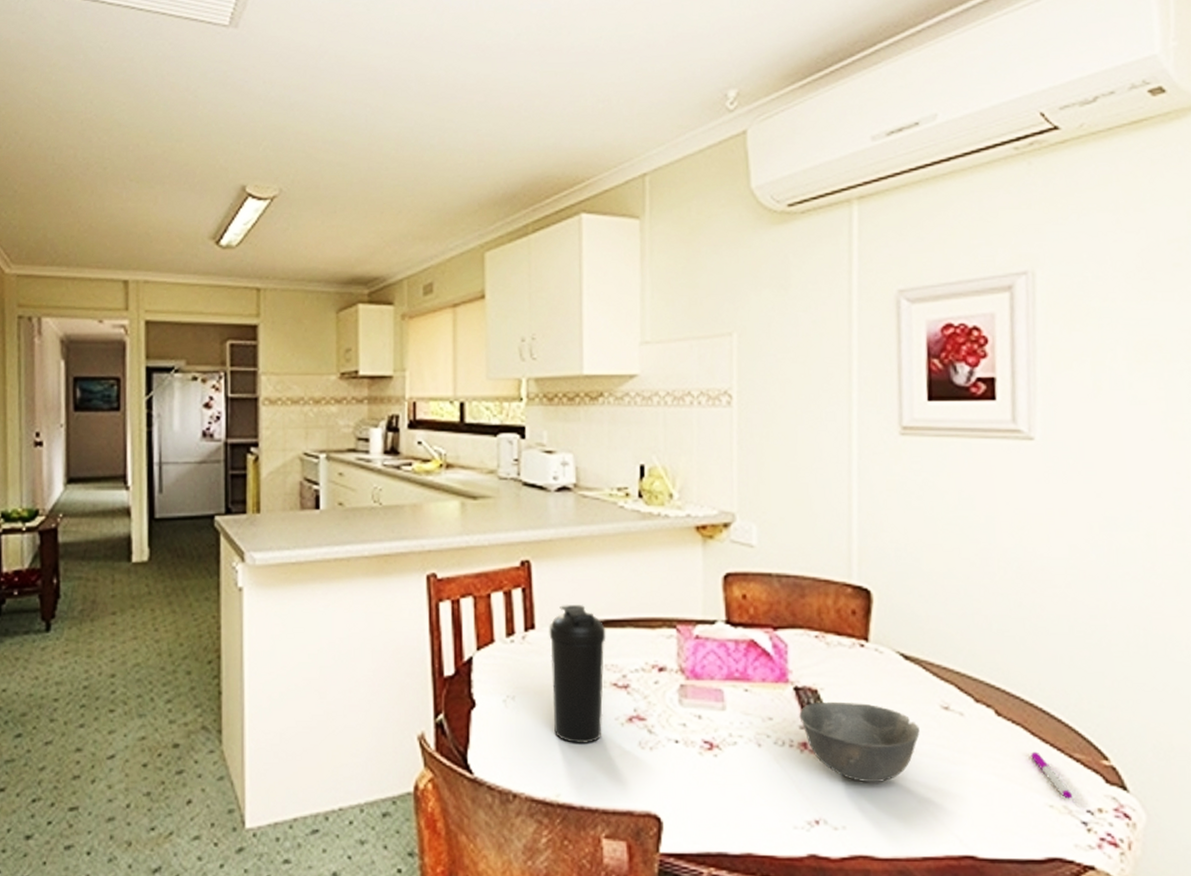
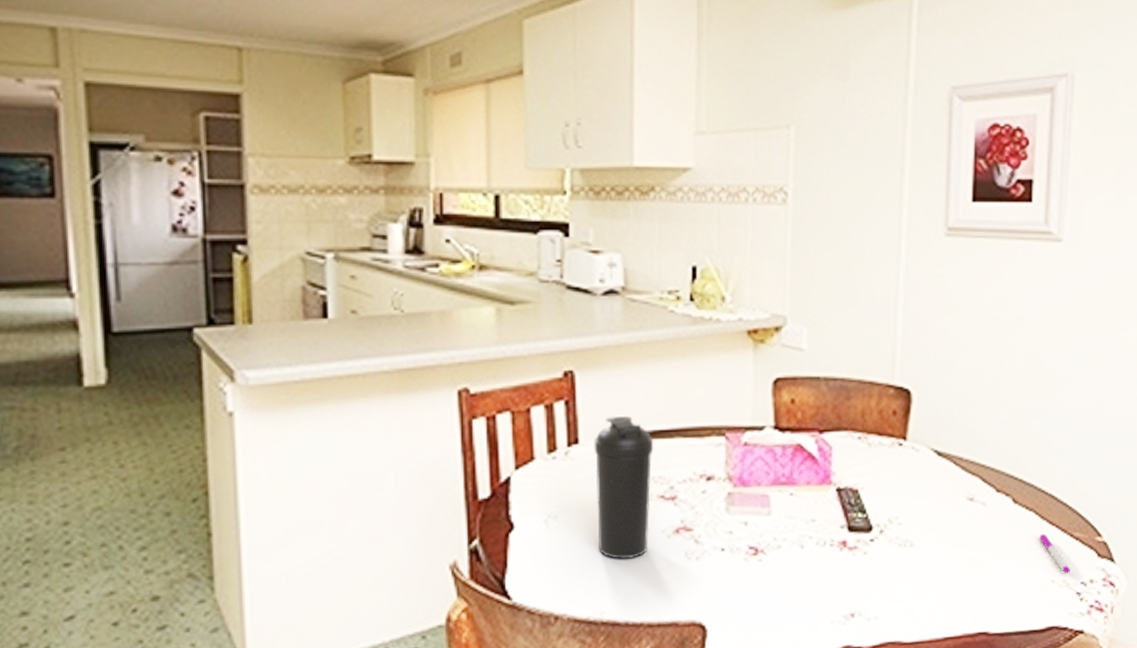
bowl: present [799,701,920,782] -> none [840,499,947,574]

